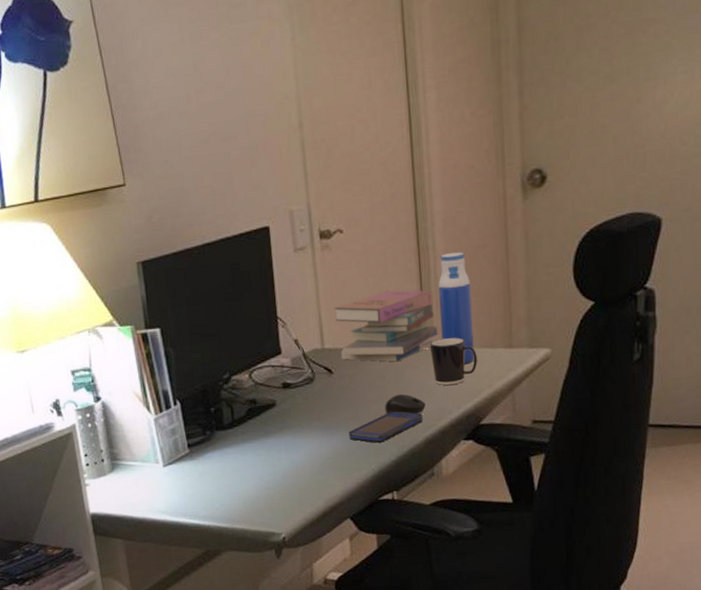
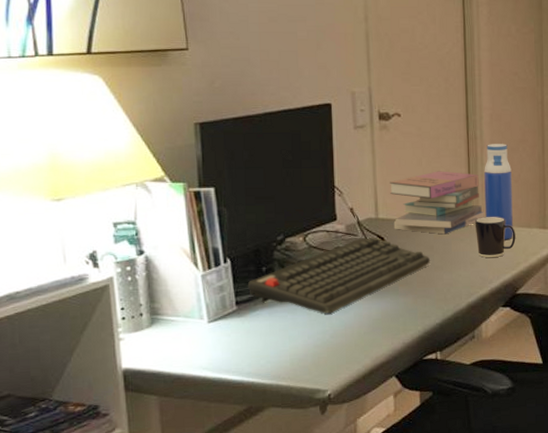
computer keyboard: none [197,369,383,454] -> present [247,236,431,314]
mobile phone: present [349,411,423,443] -> none [398,278,466,307]
computer mouse: present [385,393,426,414] -> none [432,263,469,282]

